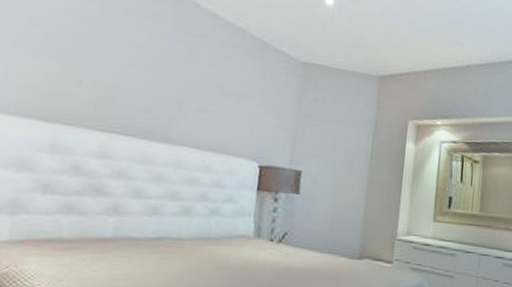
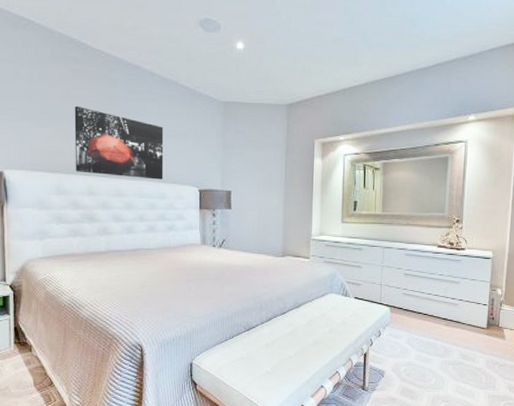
wall art: none [84,38,221,148] -> present [74,105,164,180]

